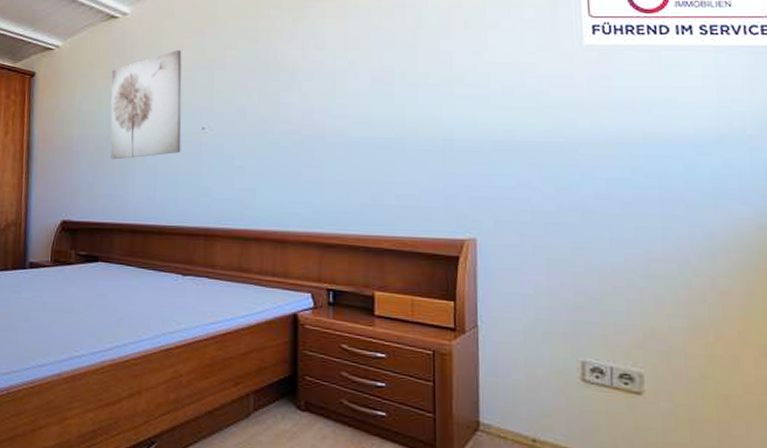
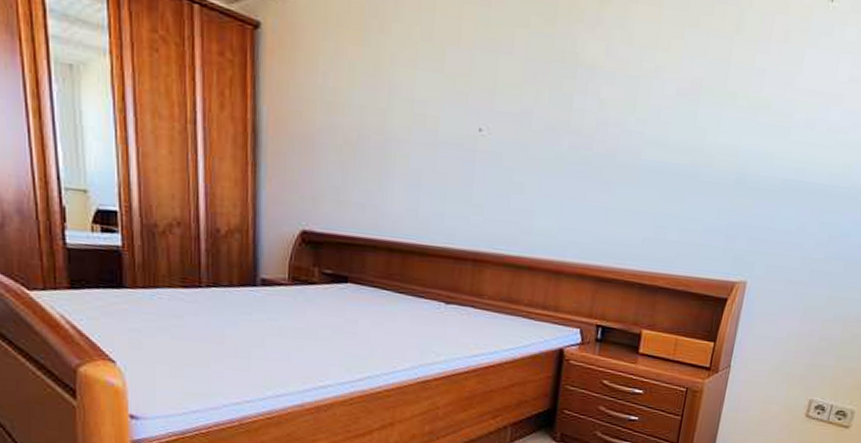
wall art: present [110,49,182,160] -> none [363,17,461,159]

